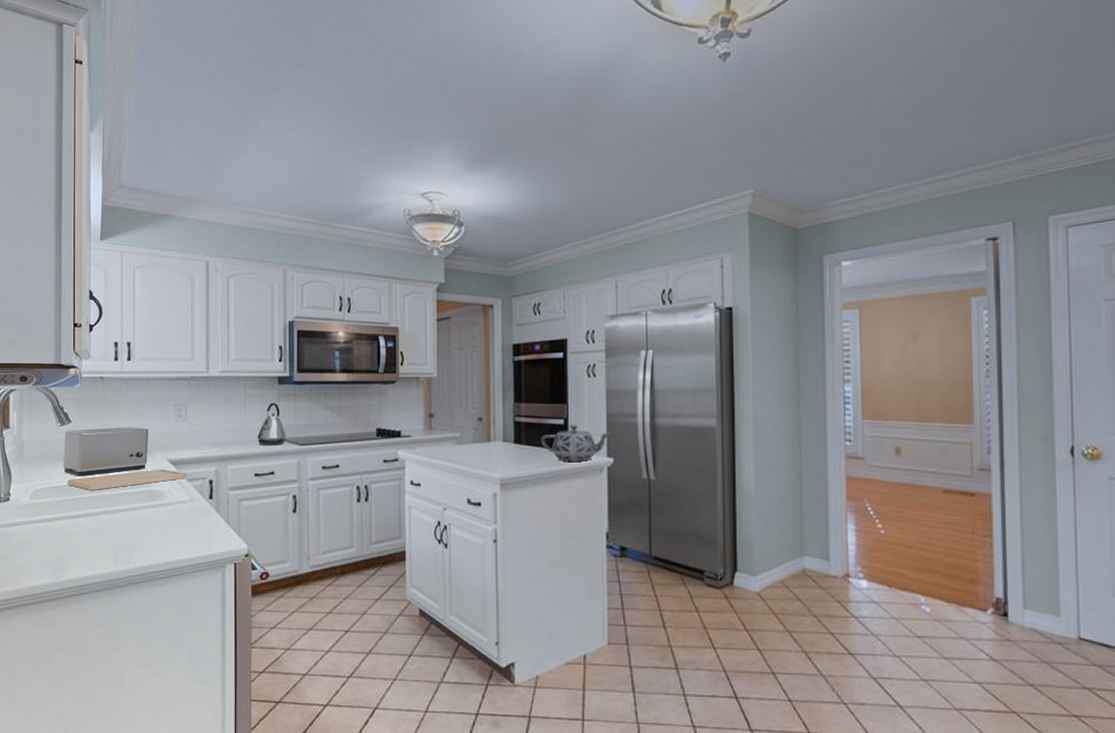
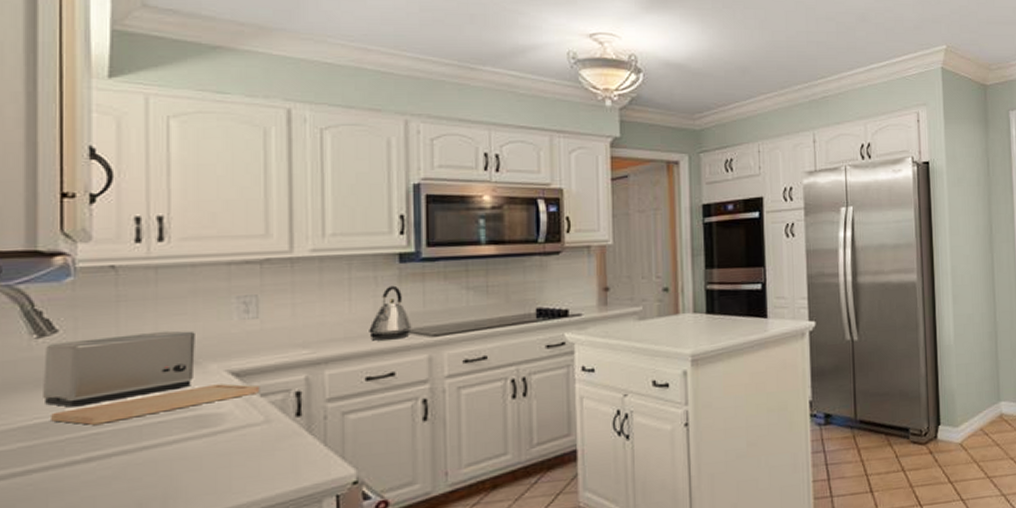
teapot: present [541,425,612,463] -> none [737,289,813,330]

